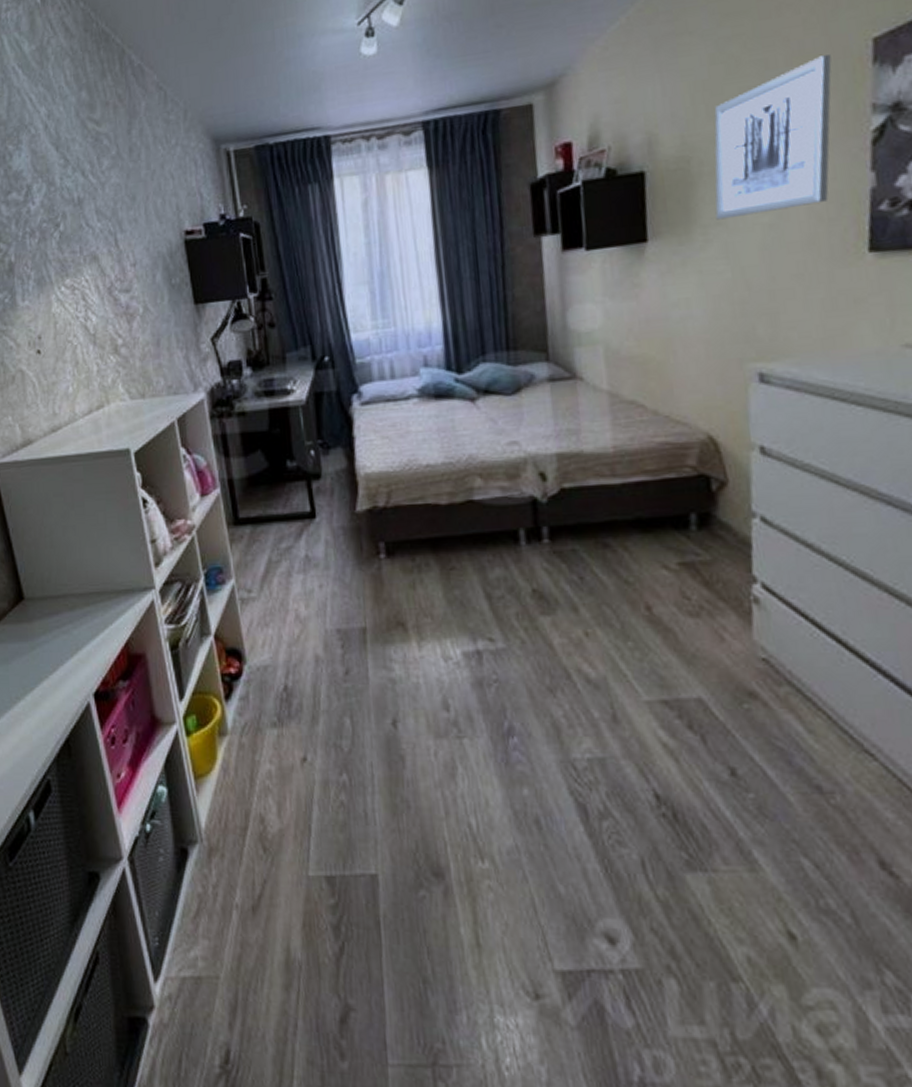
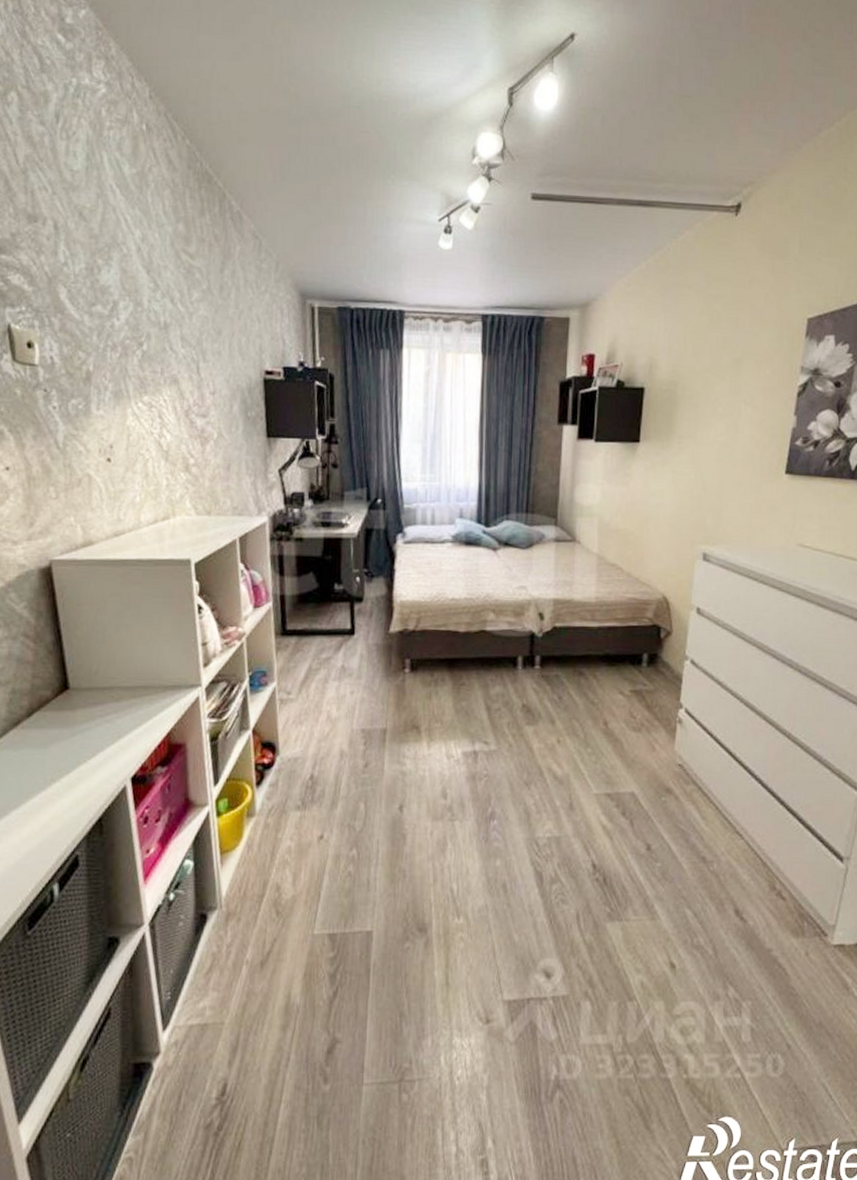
wall art: present [714,55,832,220] -> none [689,324,780,434]

